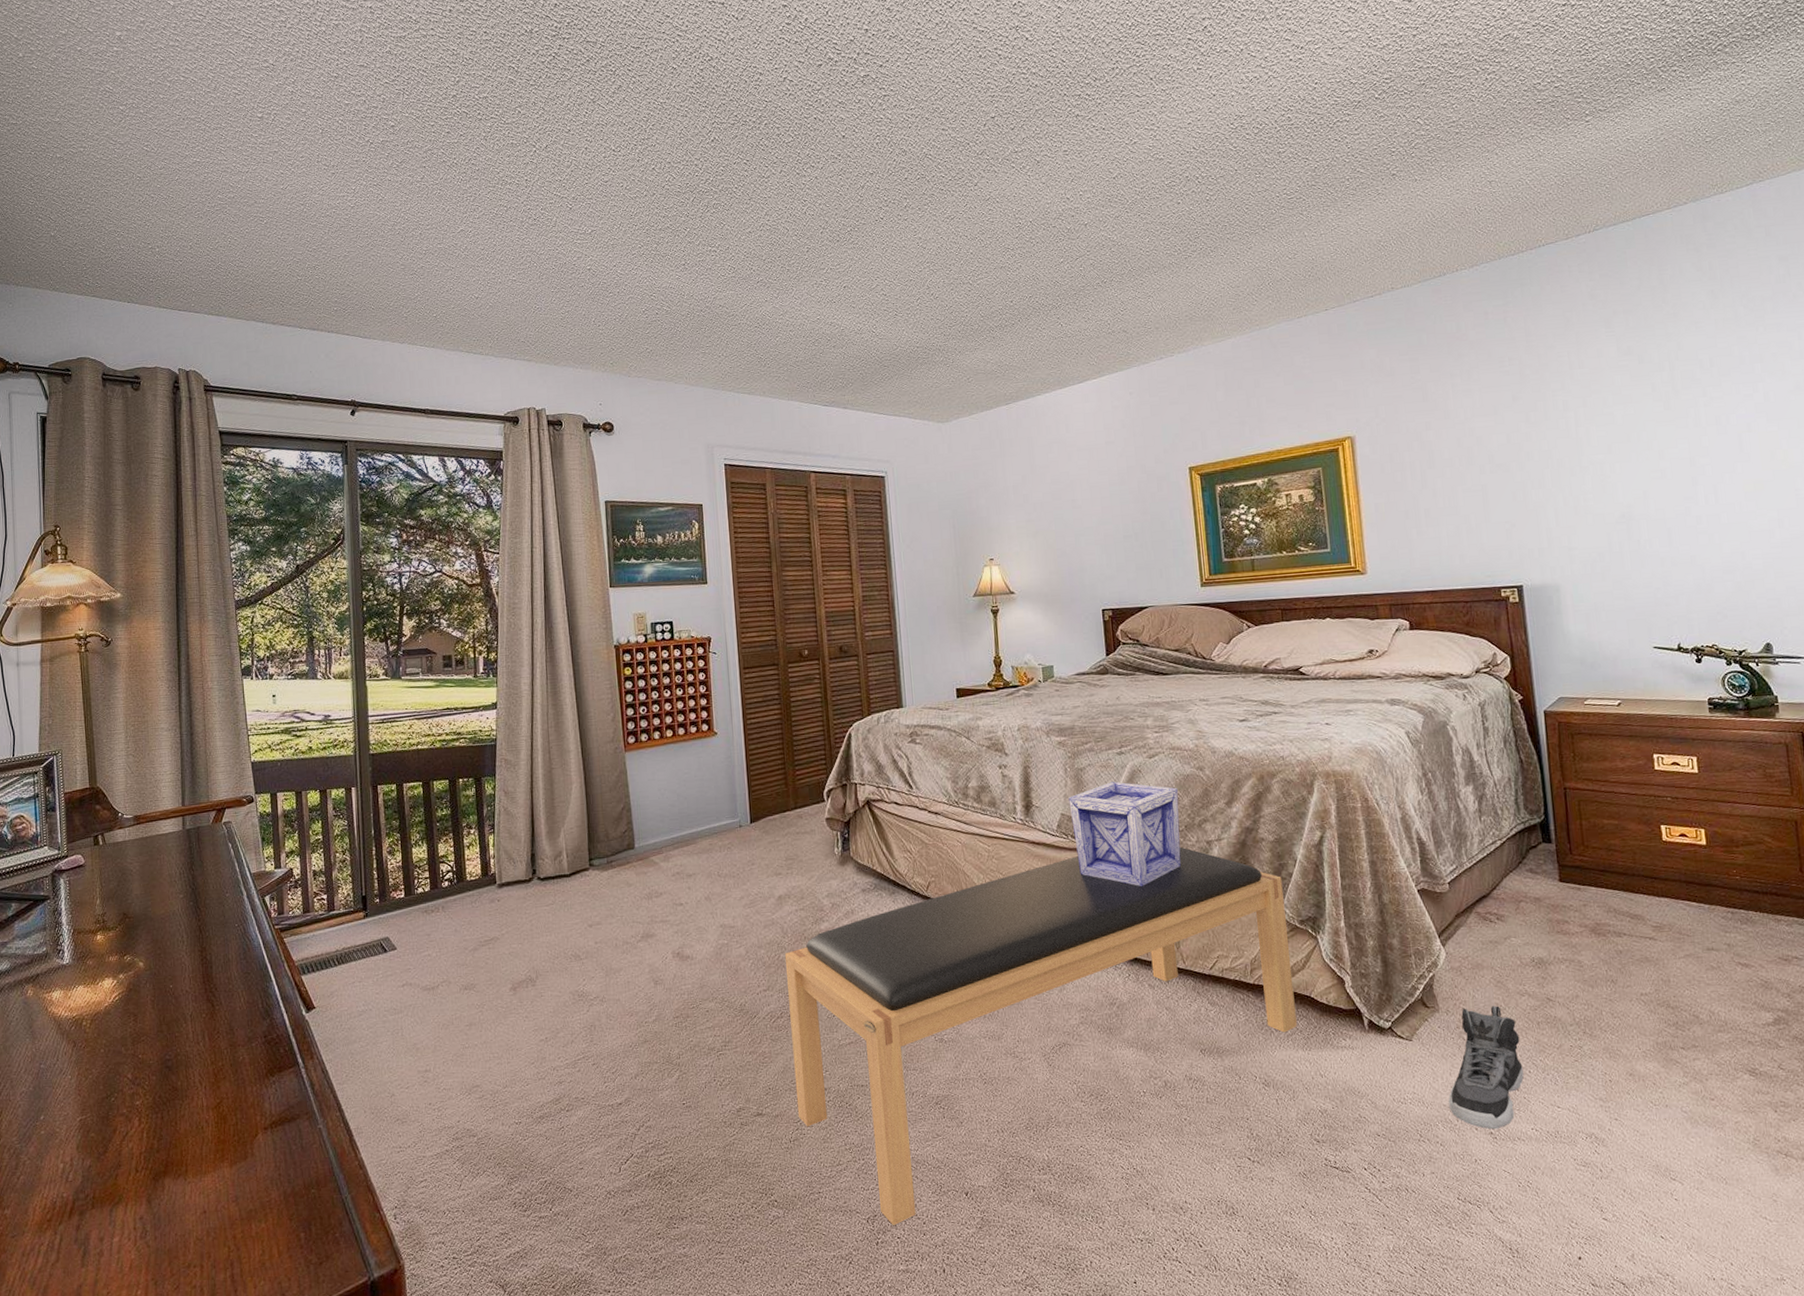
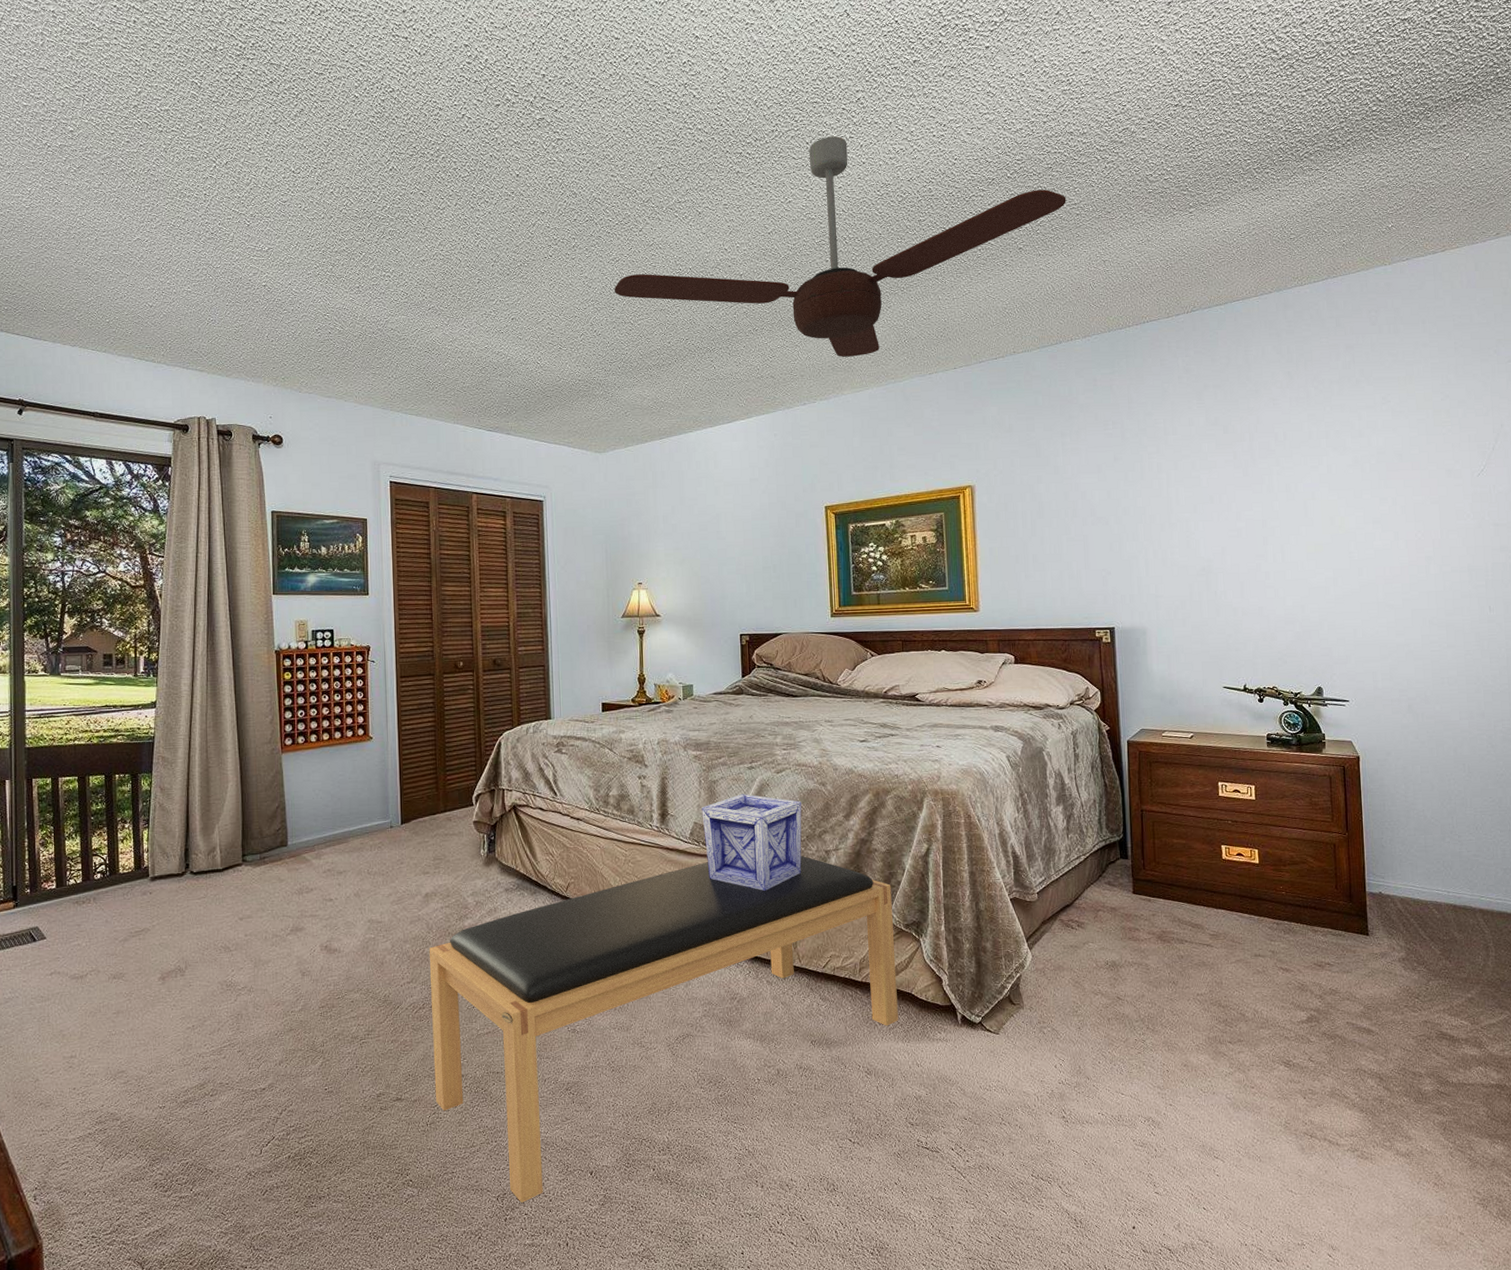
ceiling fan: none [950,69,1444,306] -> present [614,136,1066,357]
sneaker: present [1448,1006,1524,1130] -> none [1028,1003,1094,1114]

